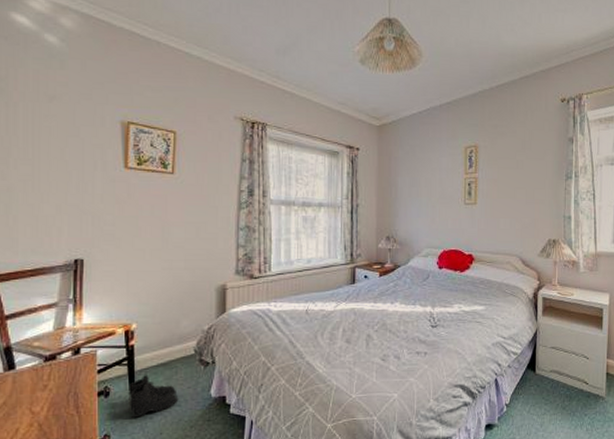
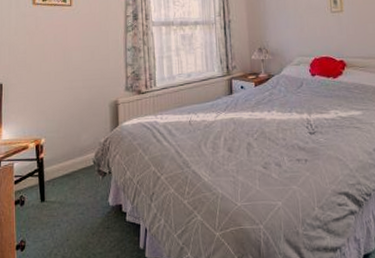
boots: present [128,375,179,418] -> none [40,185,82,225]

